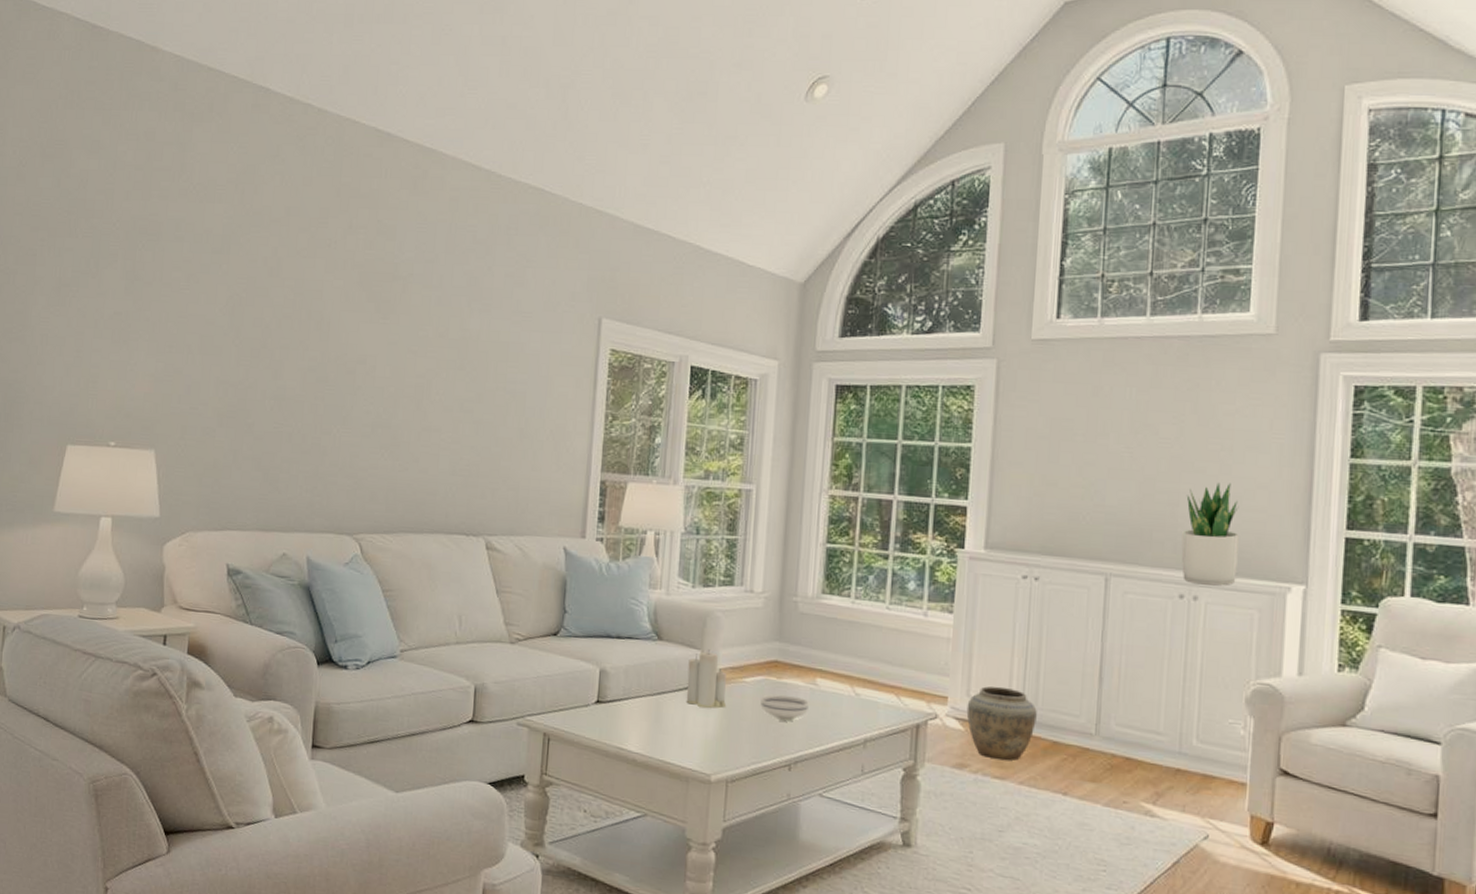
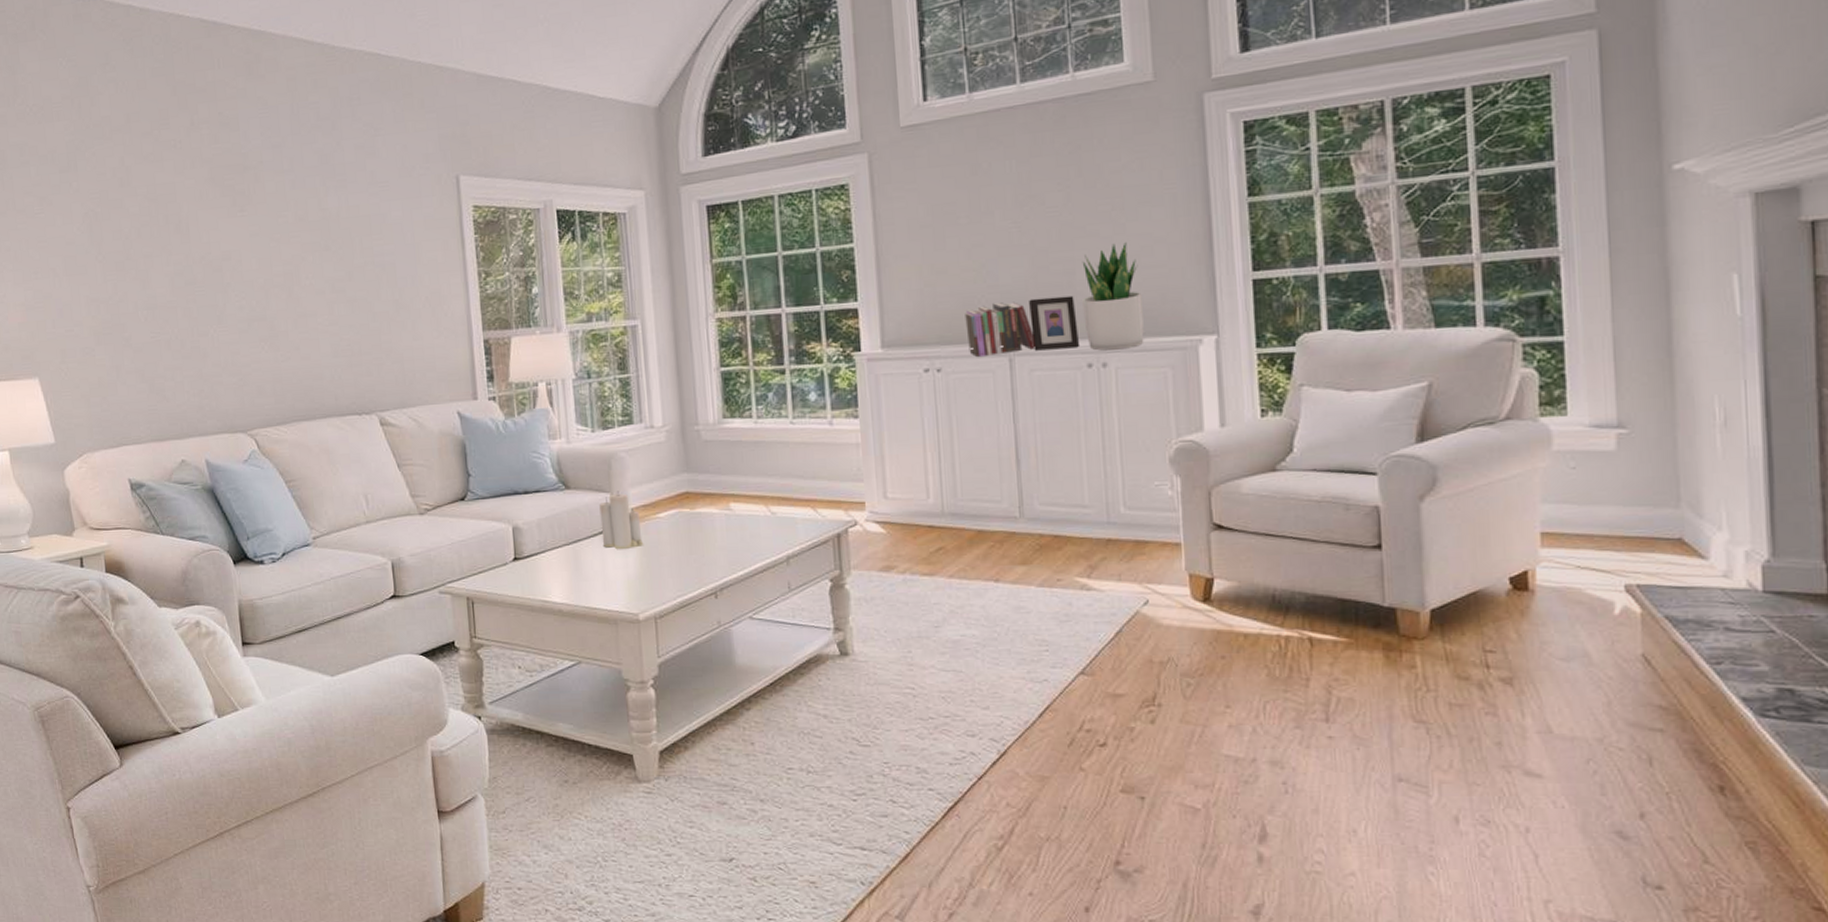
bowl: present [759,694,810,722] -> none [676,524,727,551]
vase: present [966,686,1037,761] -> none [885,483,958,556]
books: none [1068,522,1133,573] -> present [965,302,1035,358]
picture frame: none [1130,523,1175,578] -> present [1029,295,1081,351]

